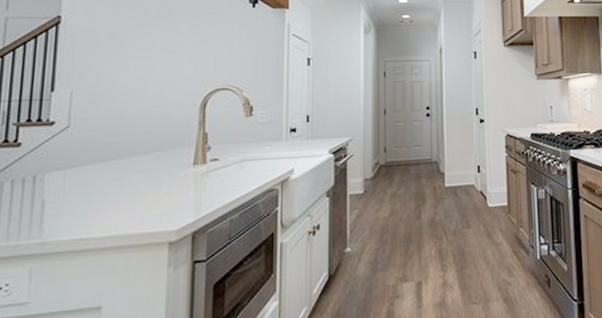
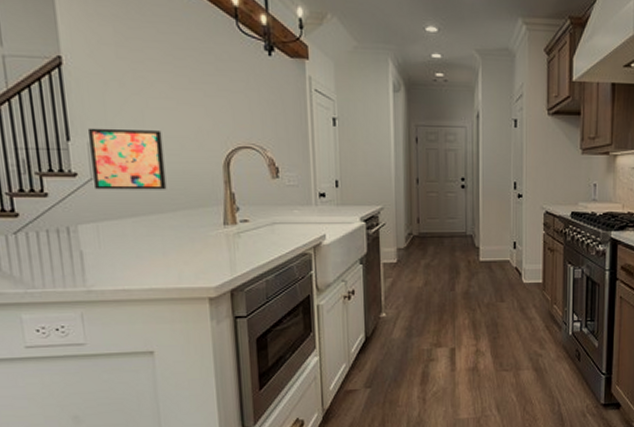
wall art: none [70,77,144,137] -> present [87,128,167,190]

